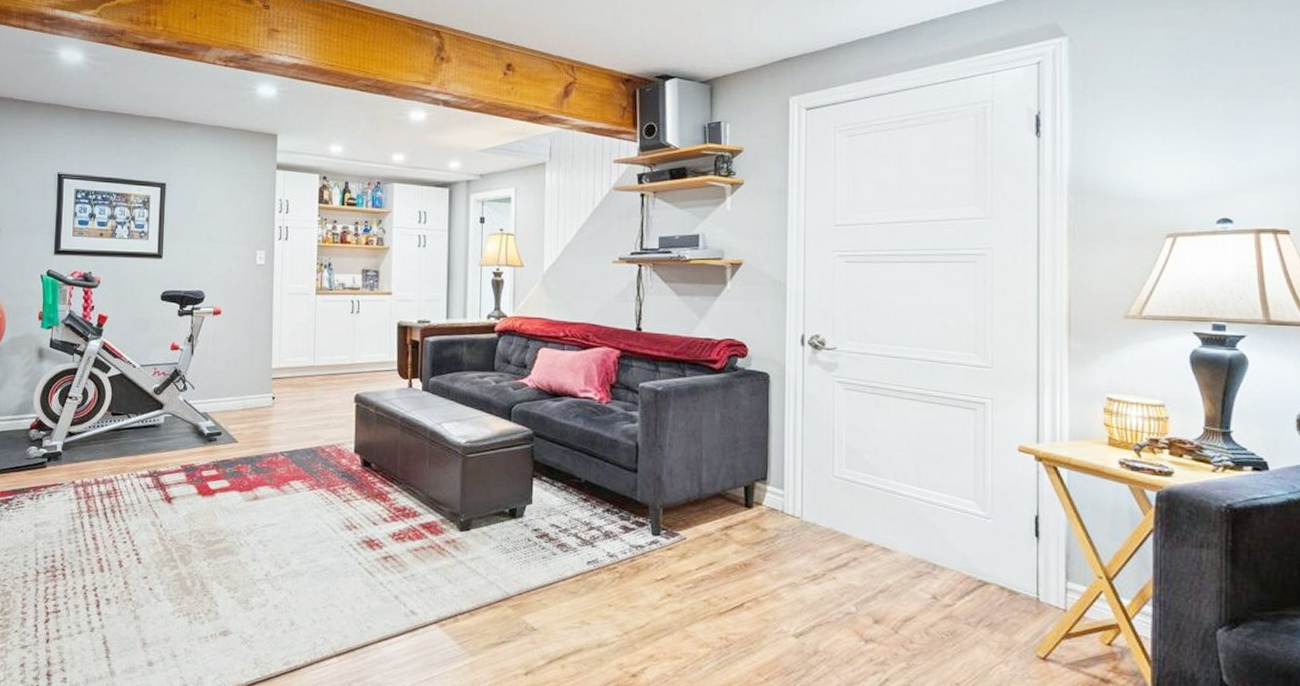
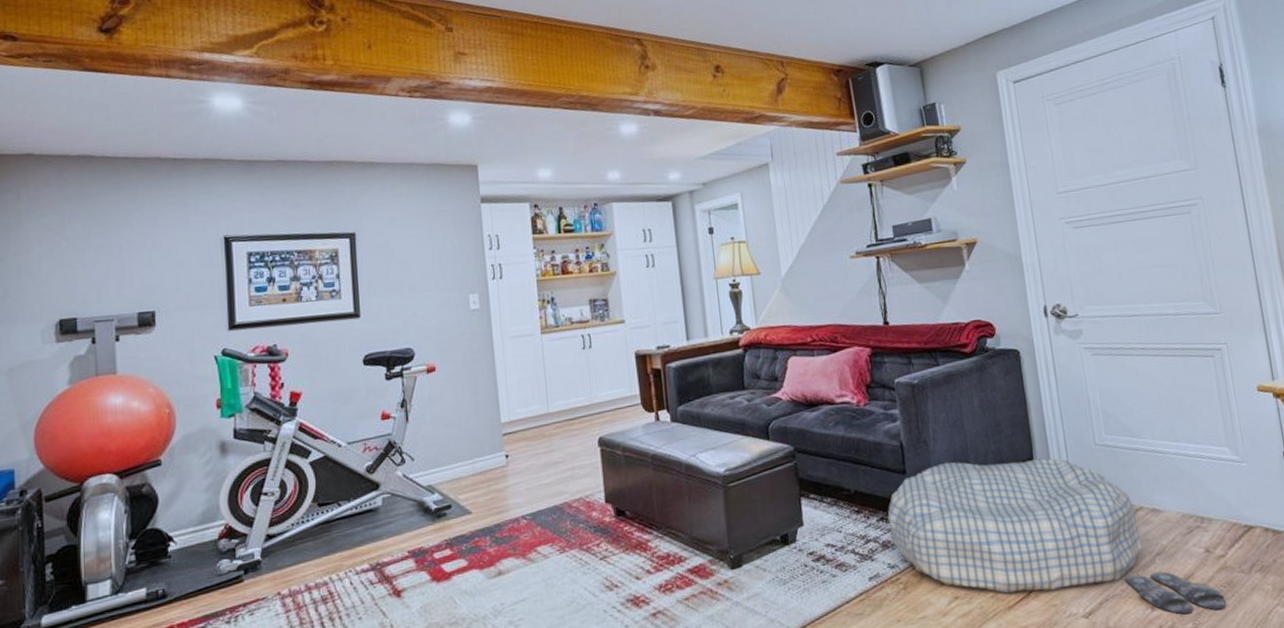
dog bed: none [613,468,866,608] -> present [887,458,1142,594]
slippers: none [842,606,945,656] -> present [1124,571,1226,615]

